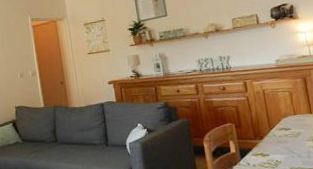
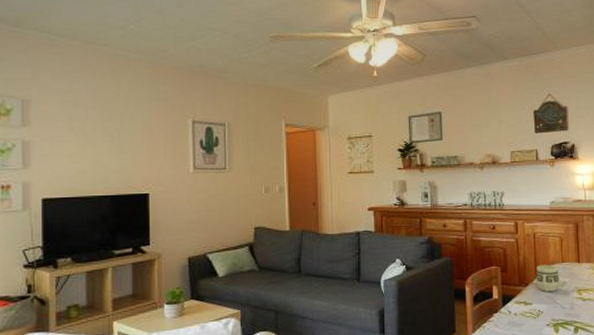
cup: none [269,118,295,143] -> present [536,265,560,292]

